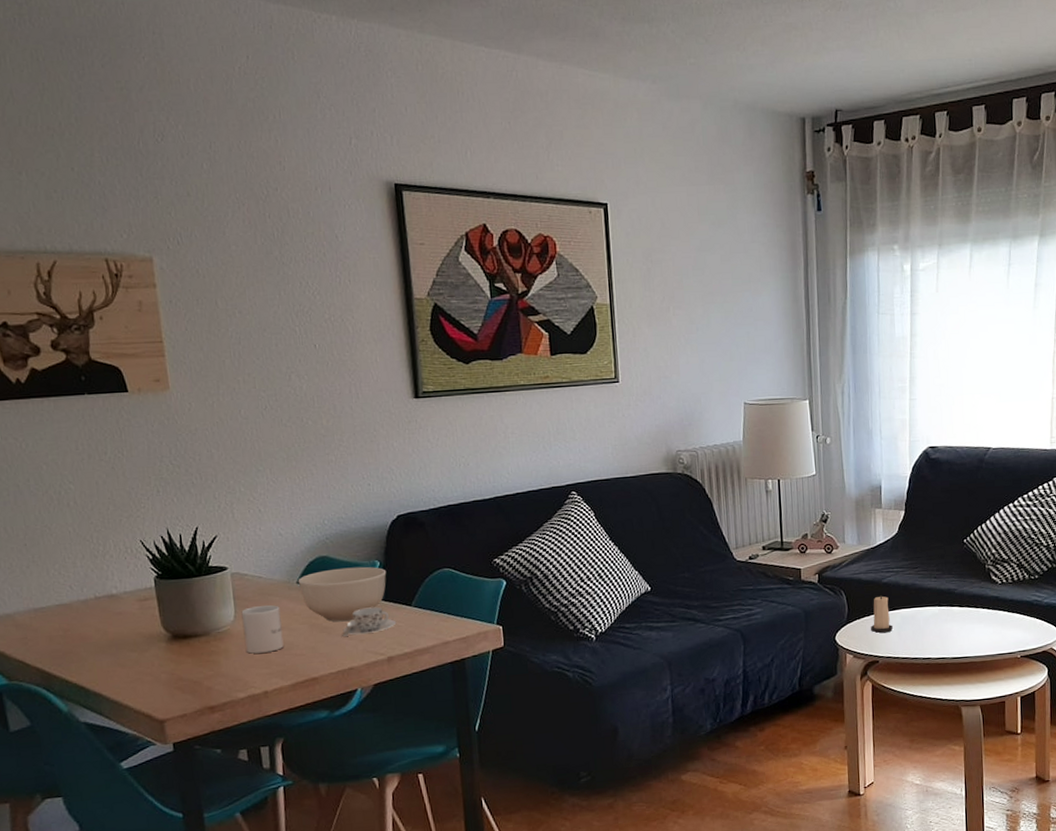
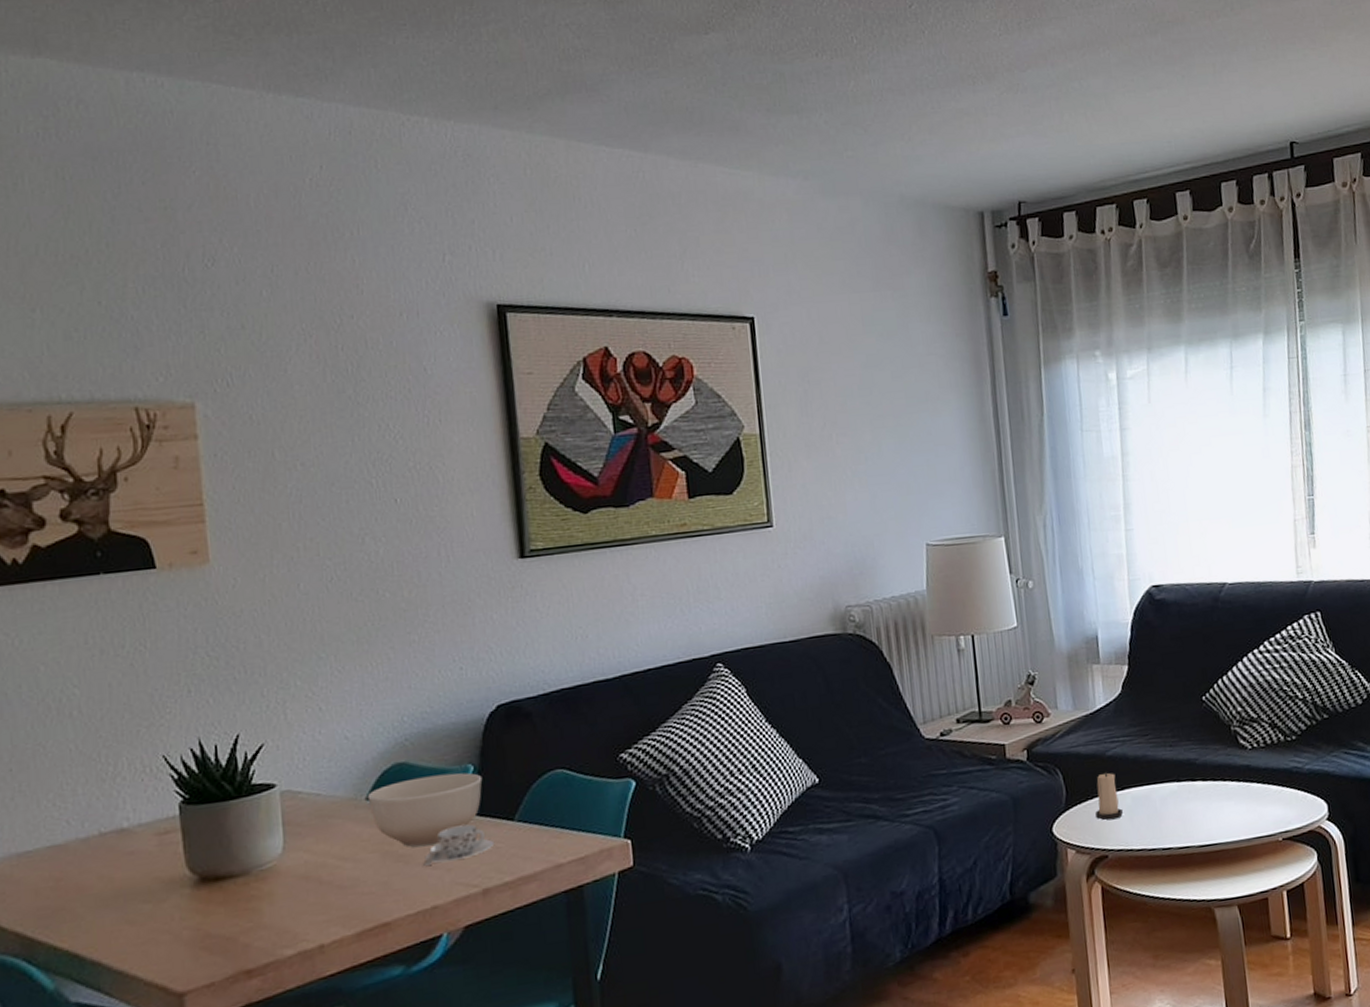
mug: present [241,605,284,654] -> none [292,829,347,896]

